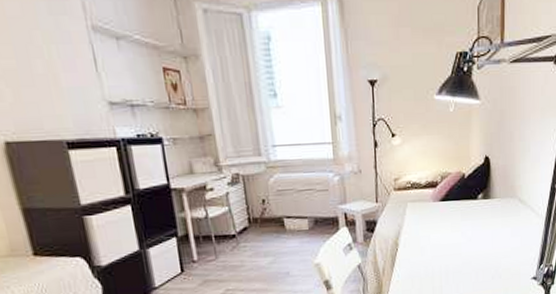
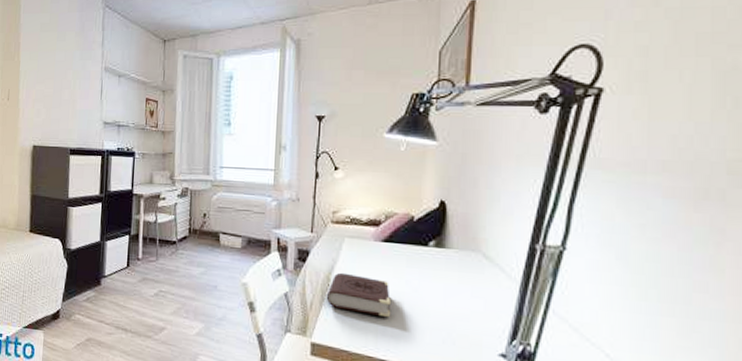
book: none [396,235,452,269] -> present [326,272,392,317]

